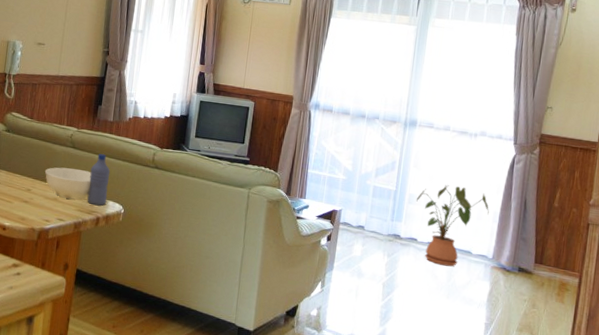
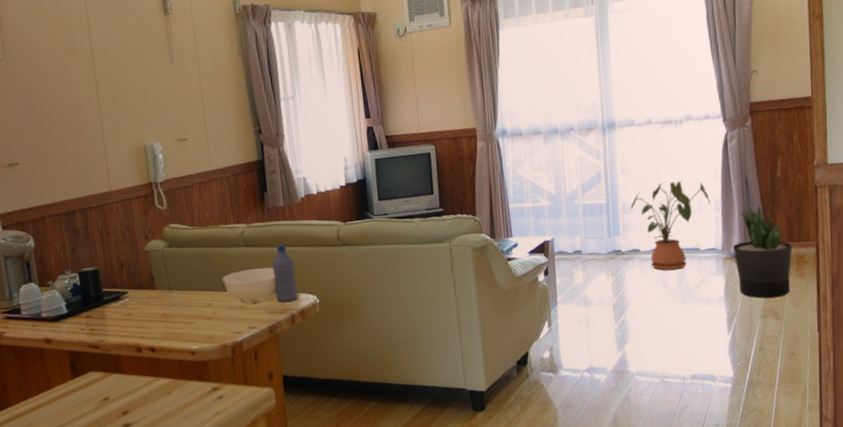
planter: none [501,220,558,316] -> present [732,200,793,299]

